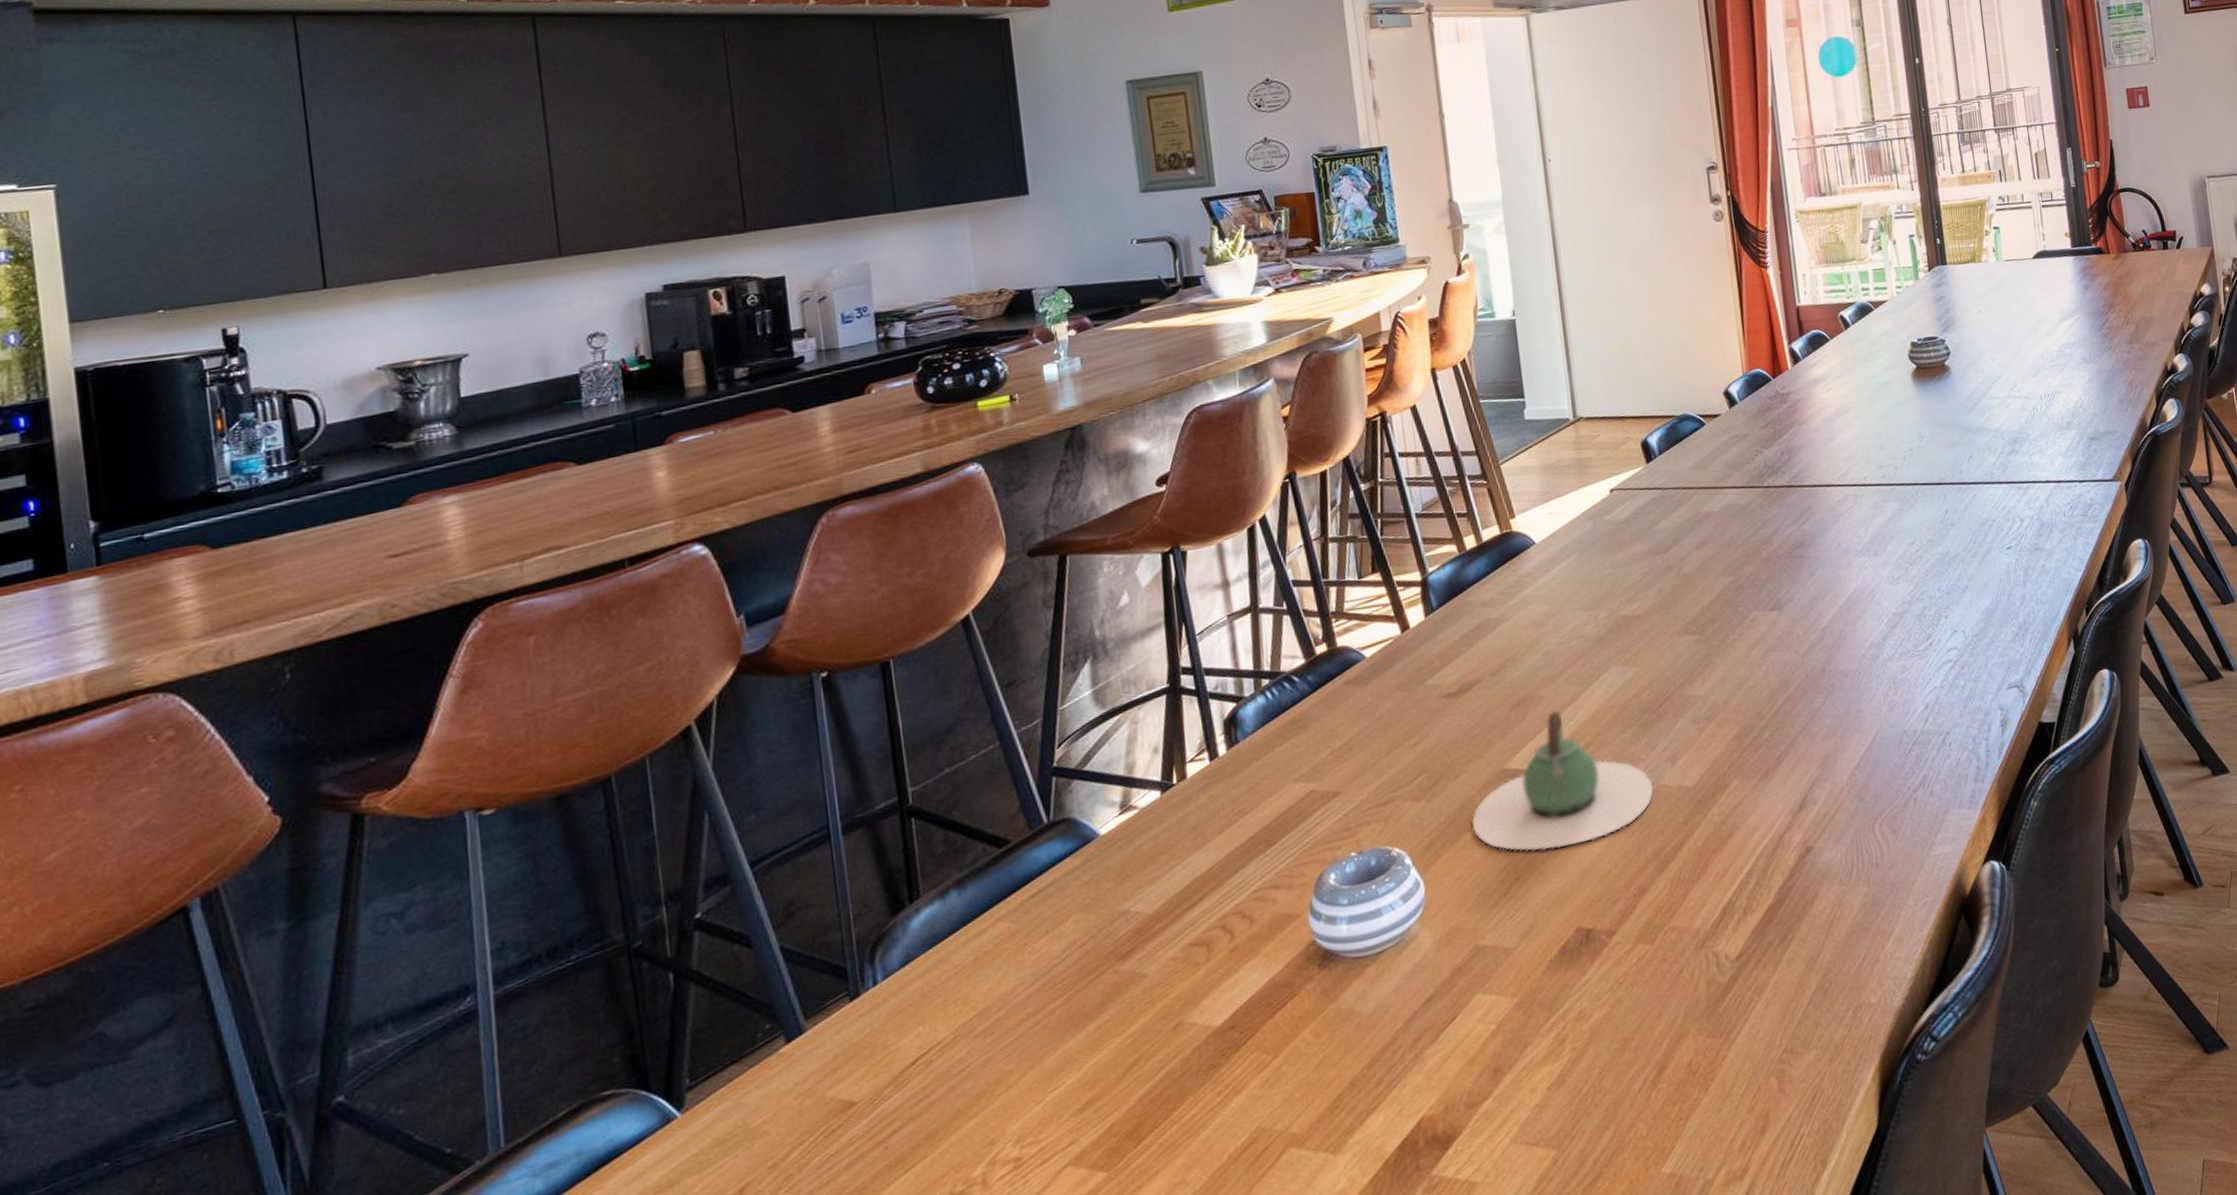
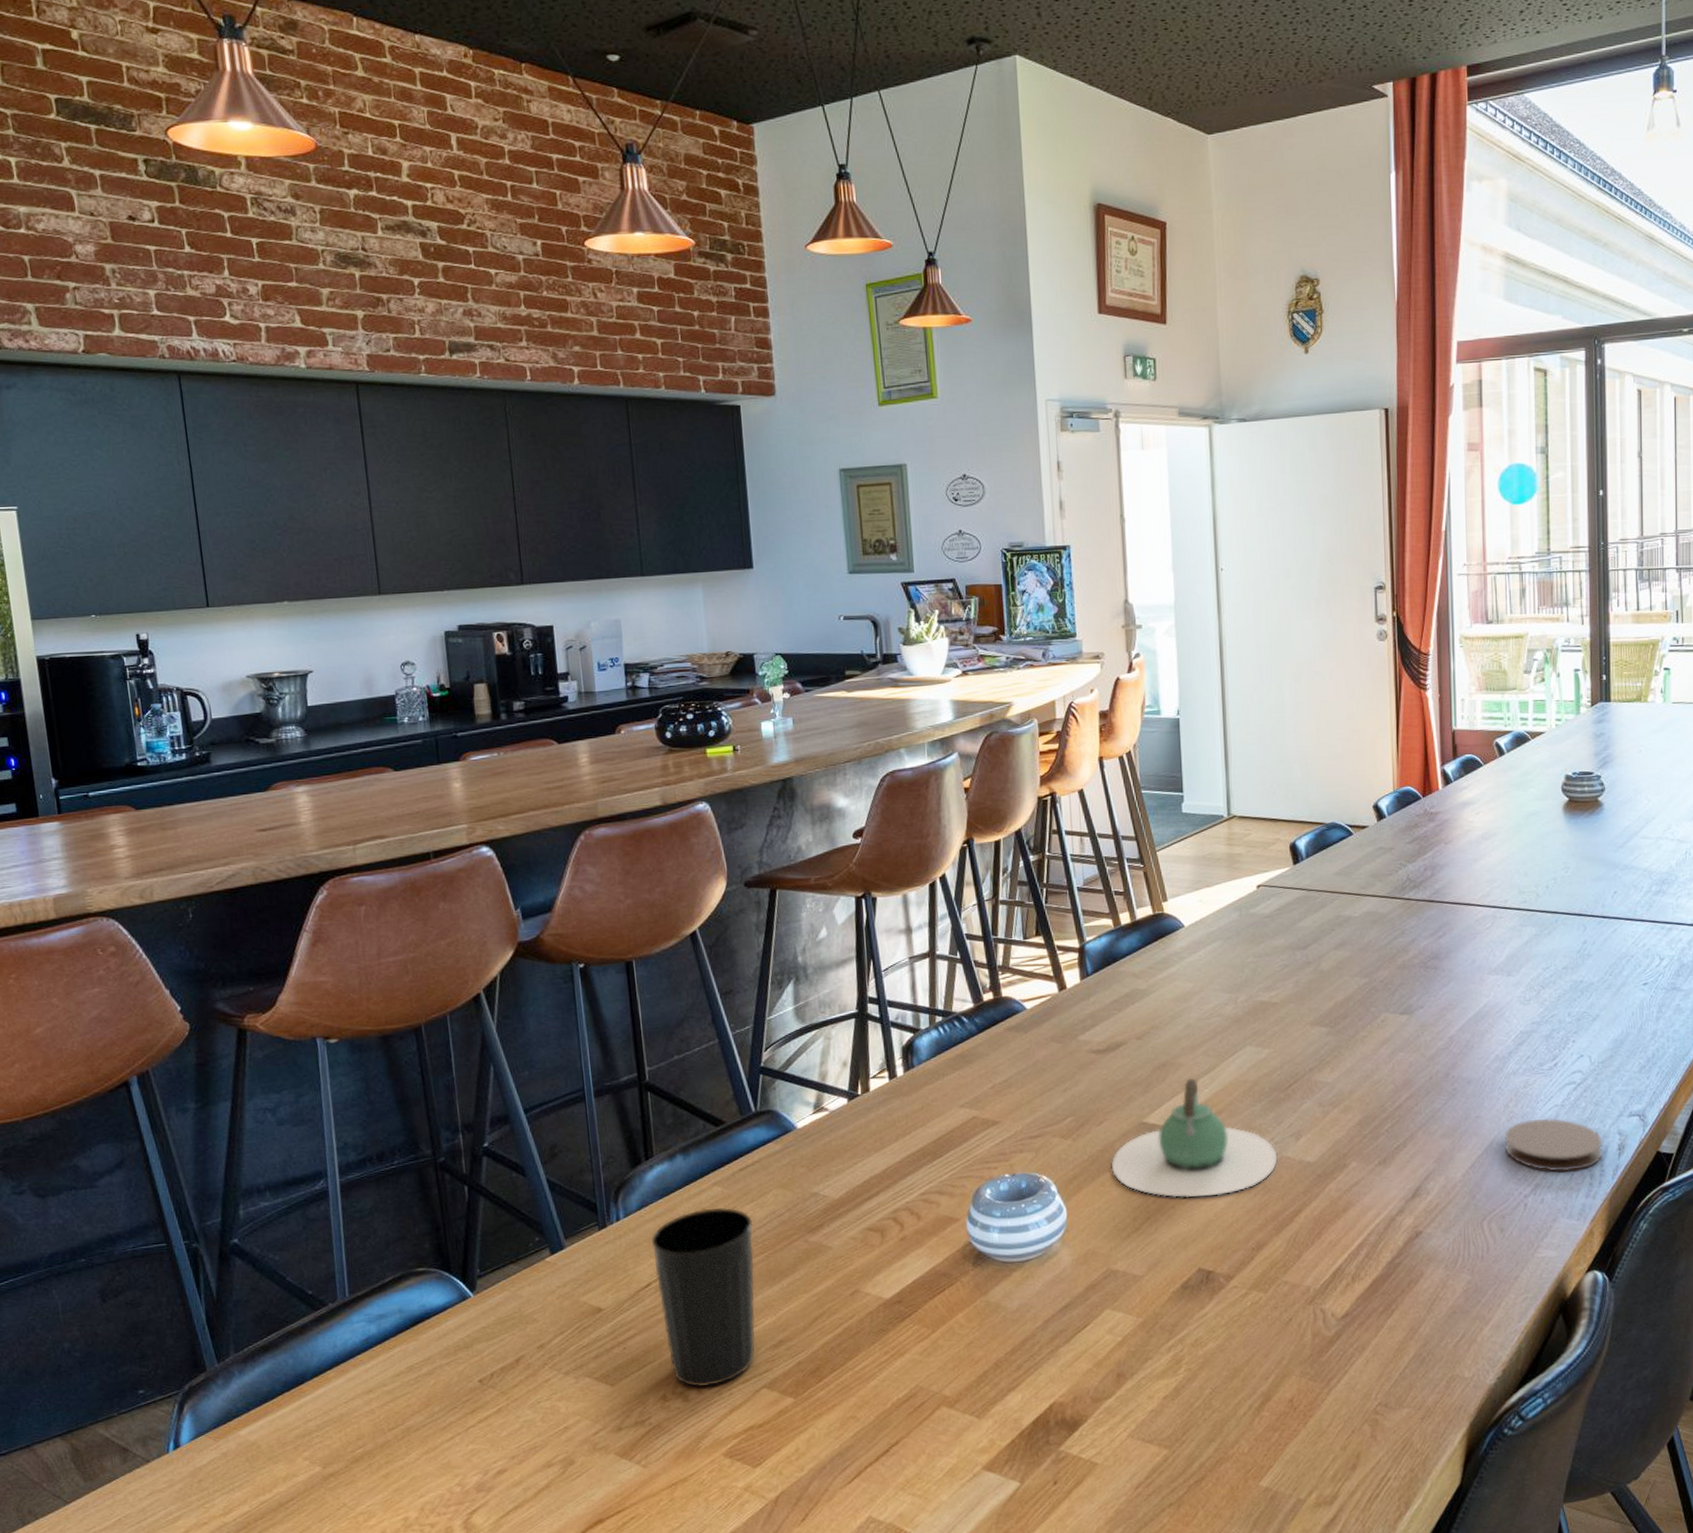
cup: none [918,945,1056,1182] -> present [651,1207,756,1388]
coaster: none [1887,701,1987,760] -> present [1504,1118,1603,1172]

